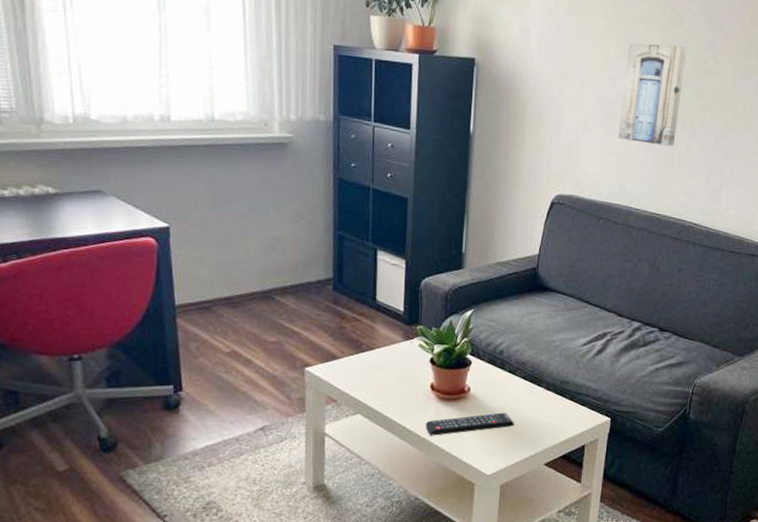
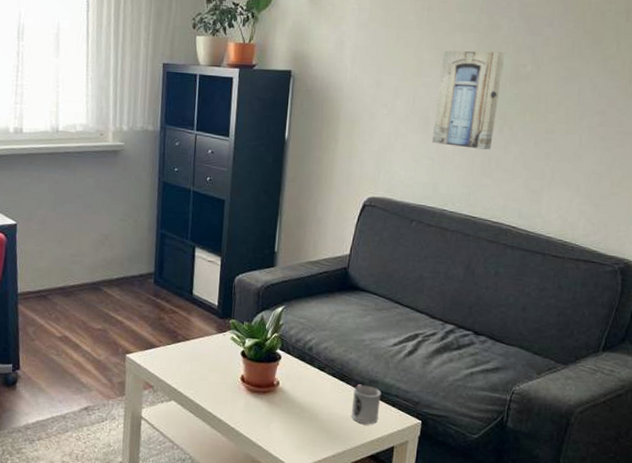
remote control: present [425,412,515,436] -> none [234,408,323,427]
cup: none [542,386,572,425] -> present [351,384,381,424]

